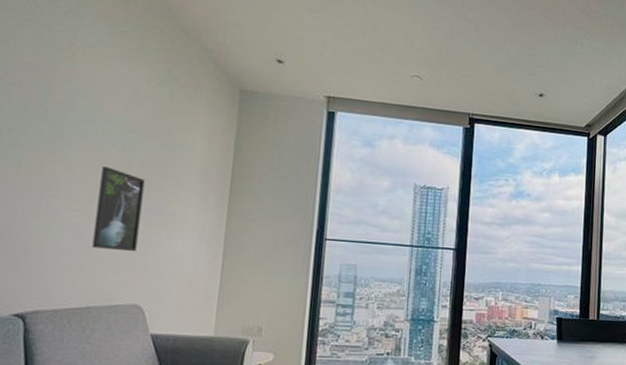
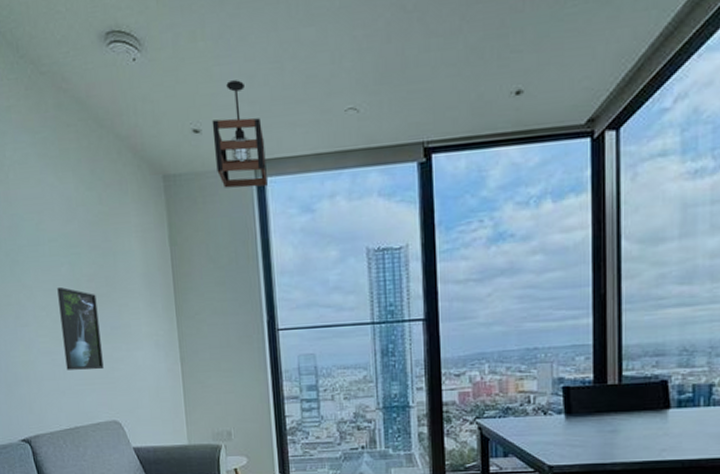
pendant light: none [293,30,340,118] -> present [211,80,267,188]

